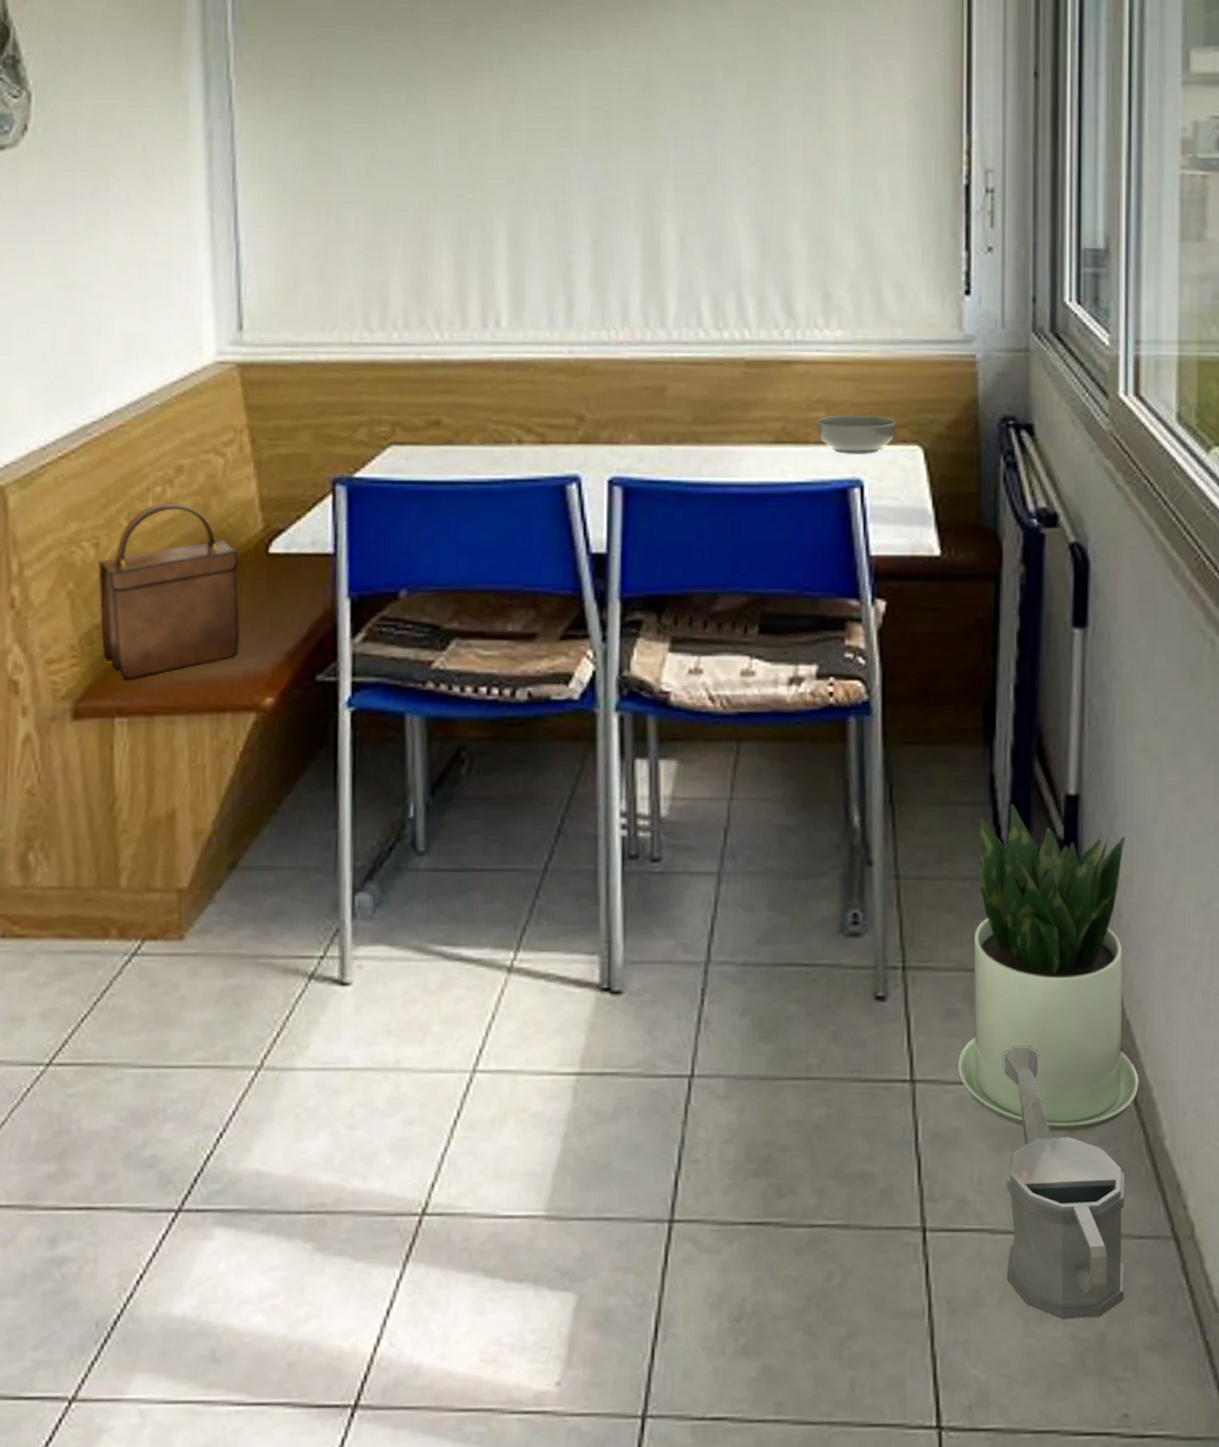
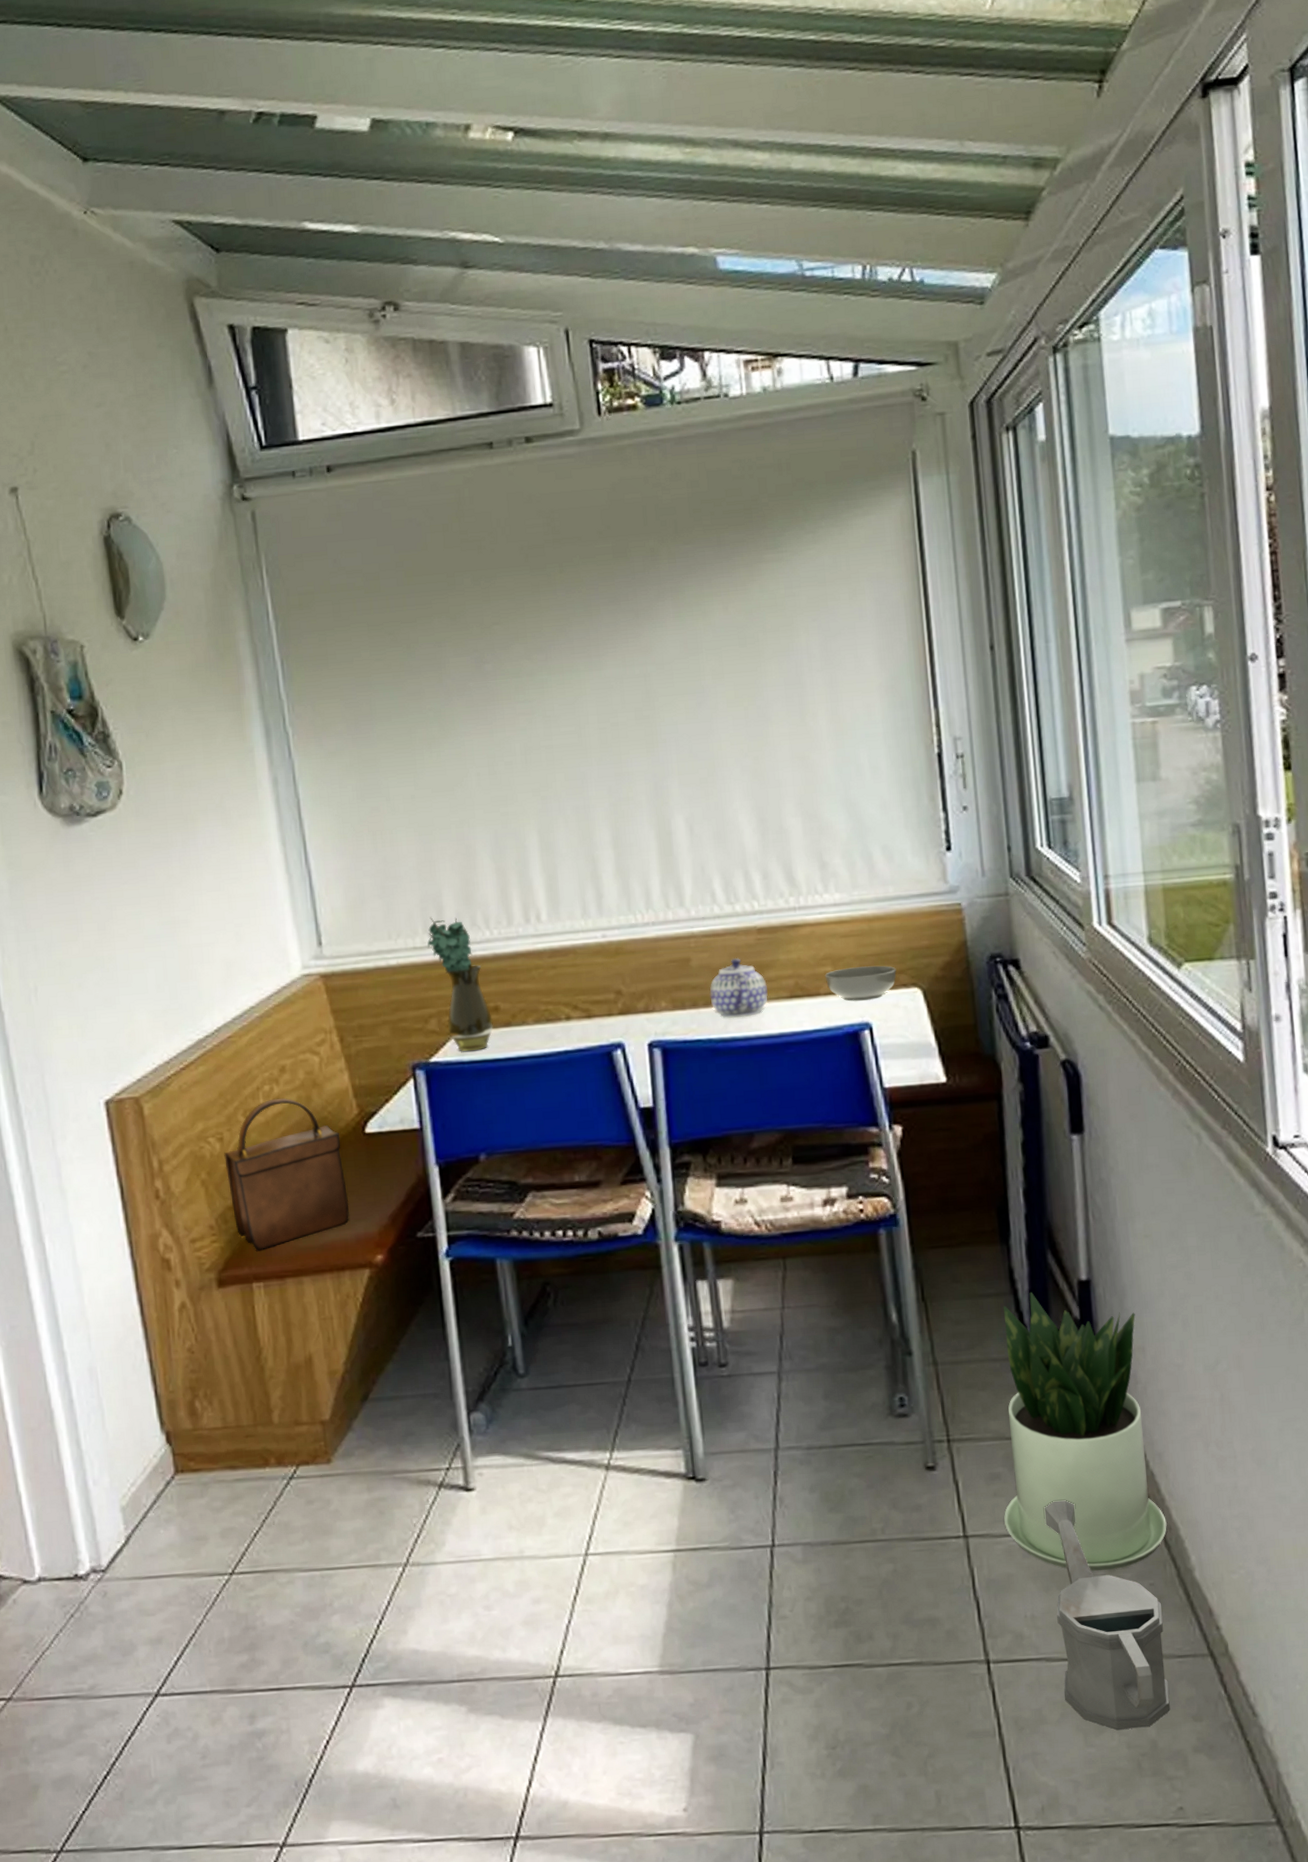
vase: none [366,310,432,468] -> present [427,917,493,1051]
teapot: none [684,391,750,461] -> present [709,957,768,1019]

